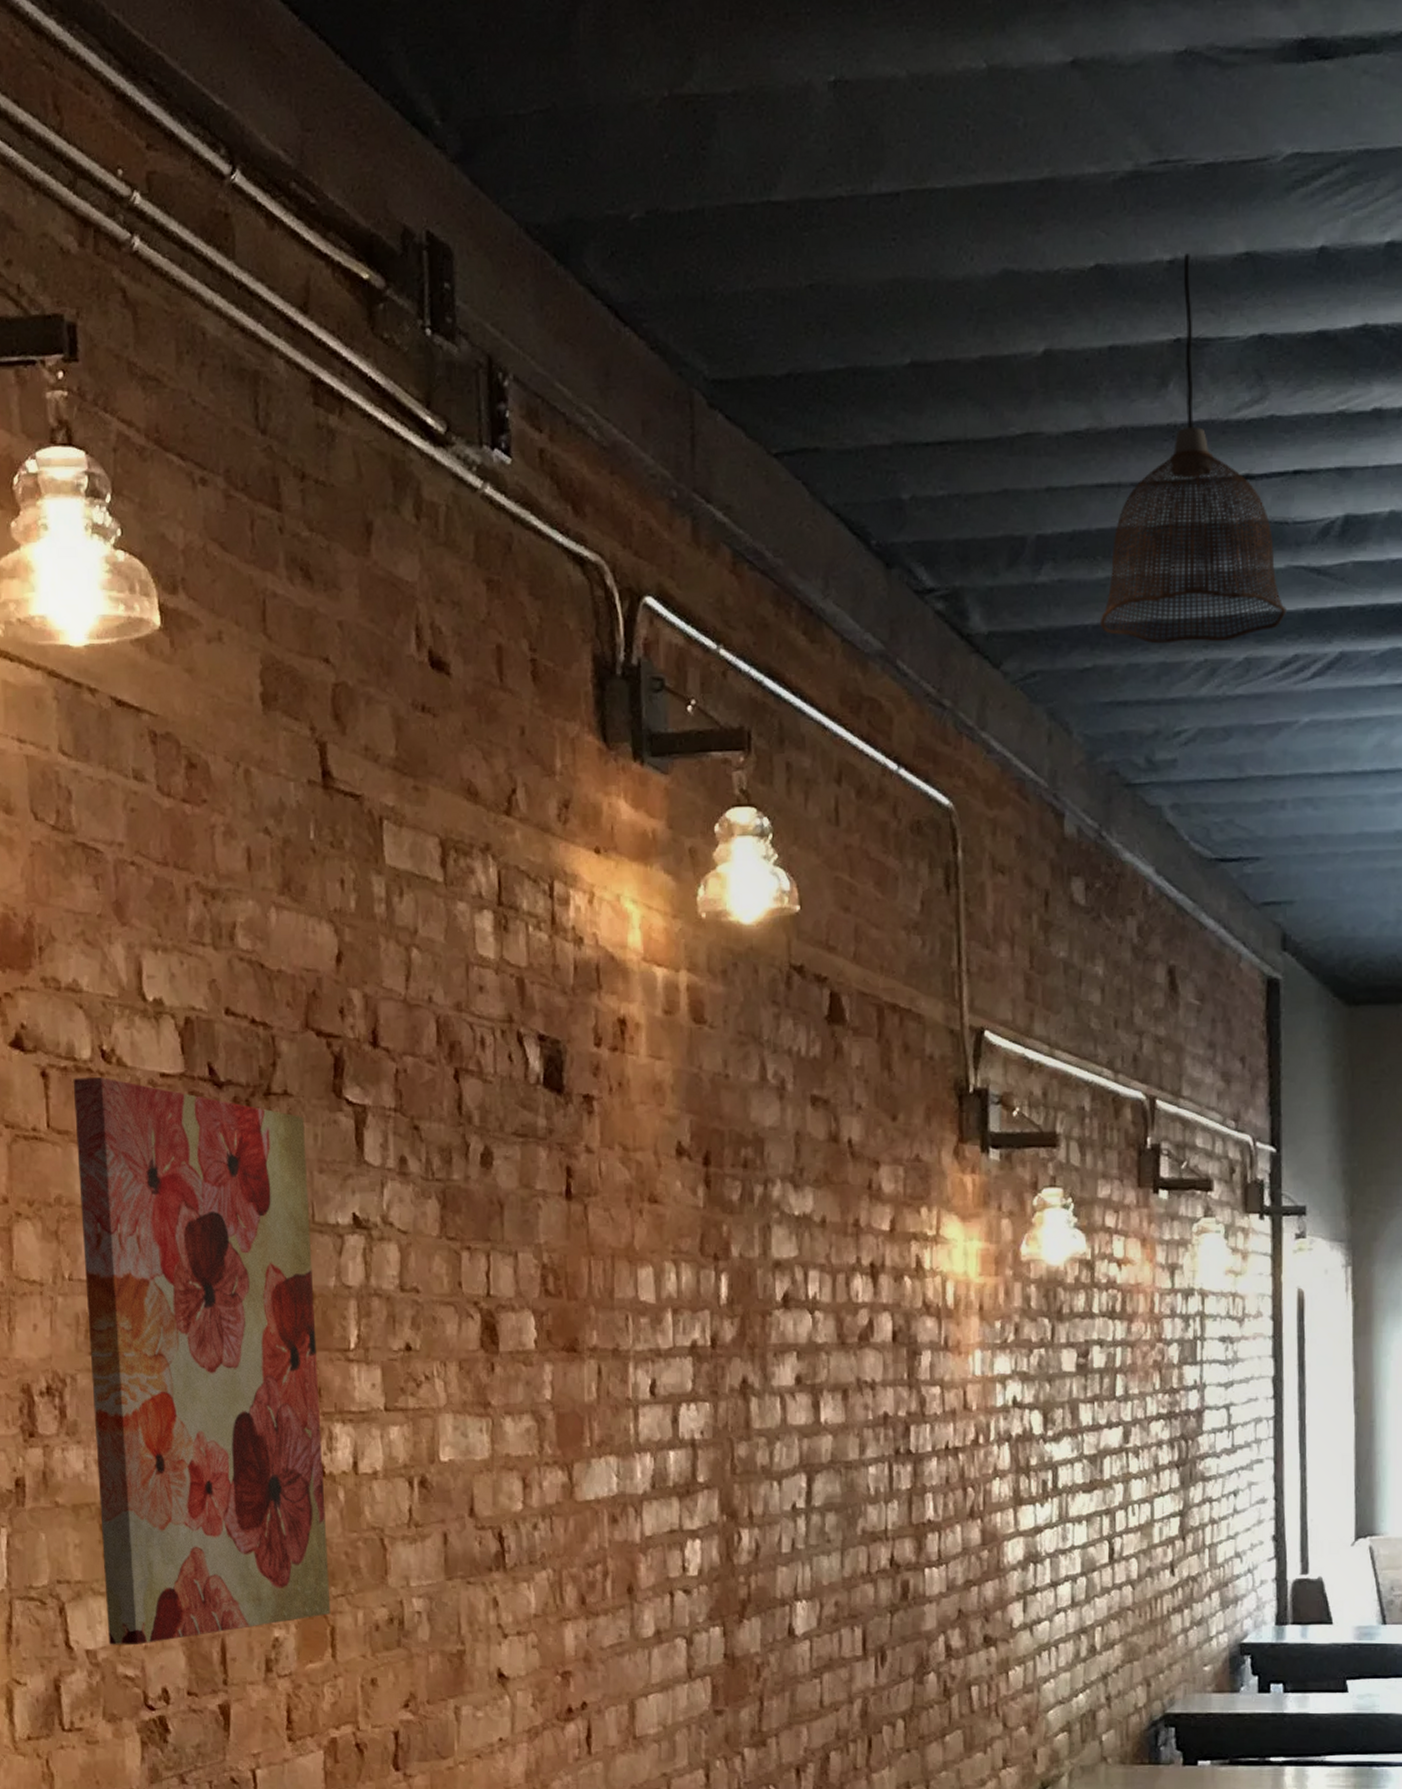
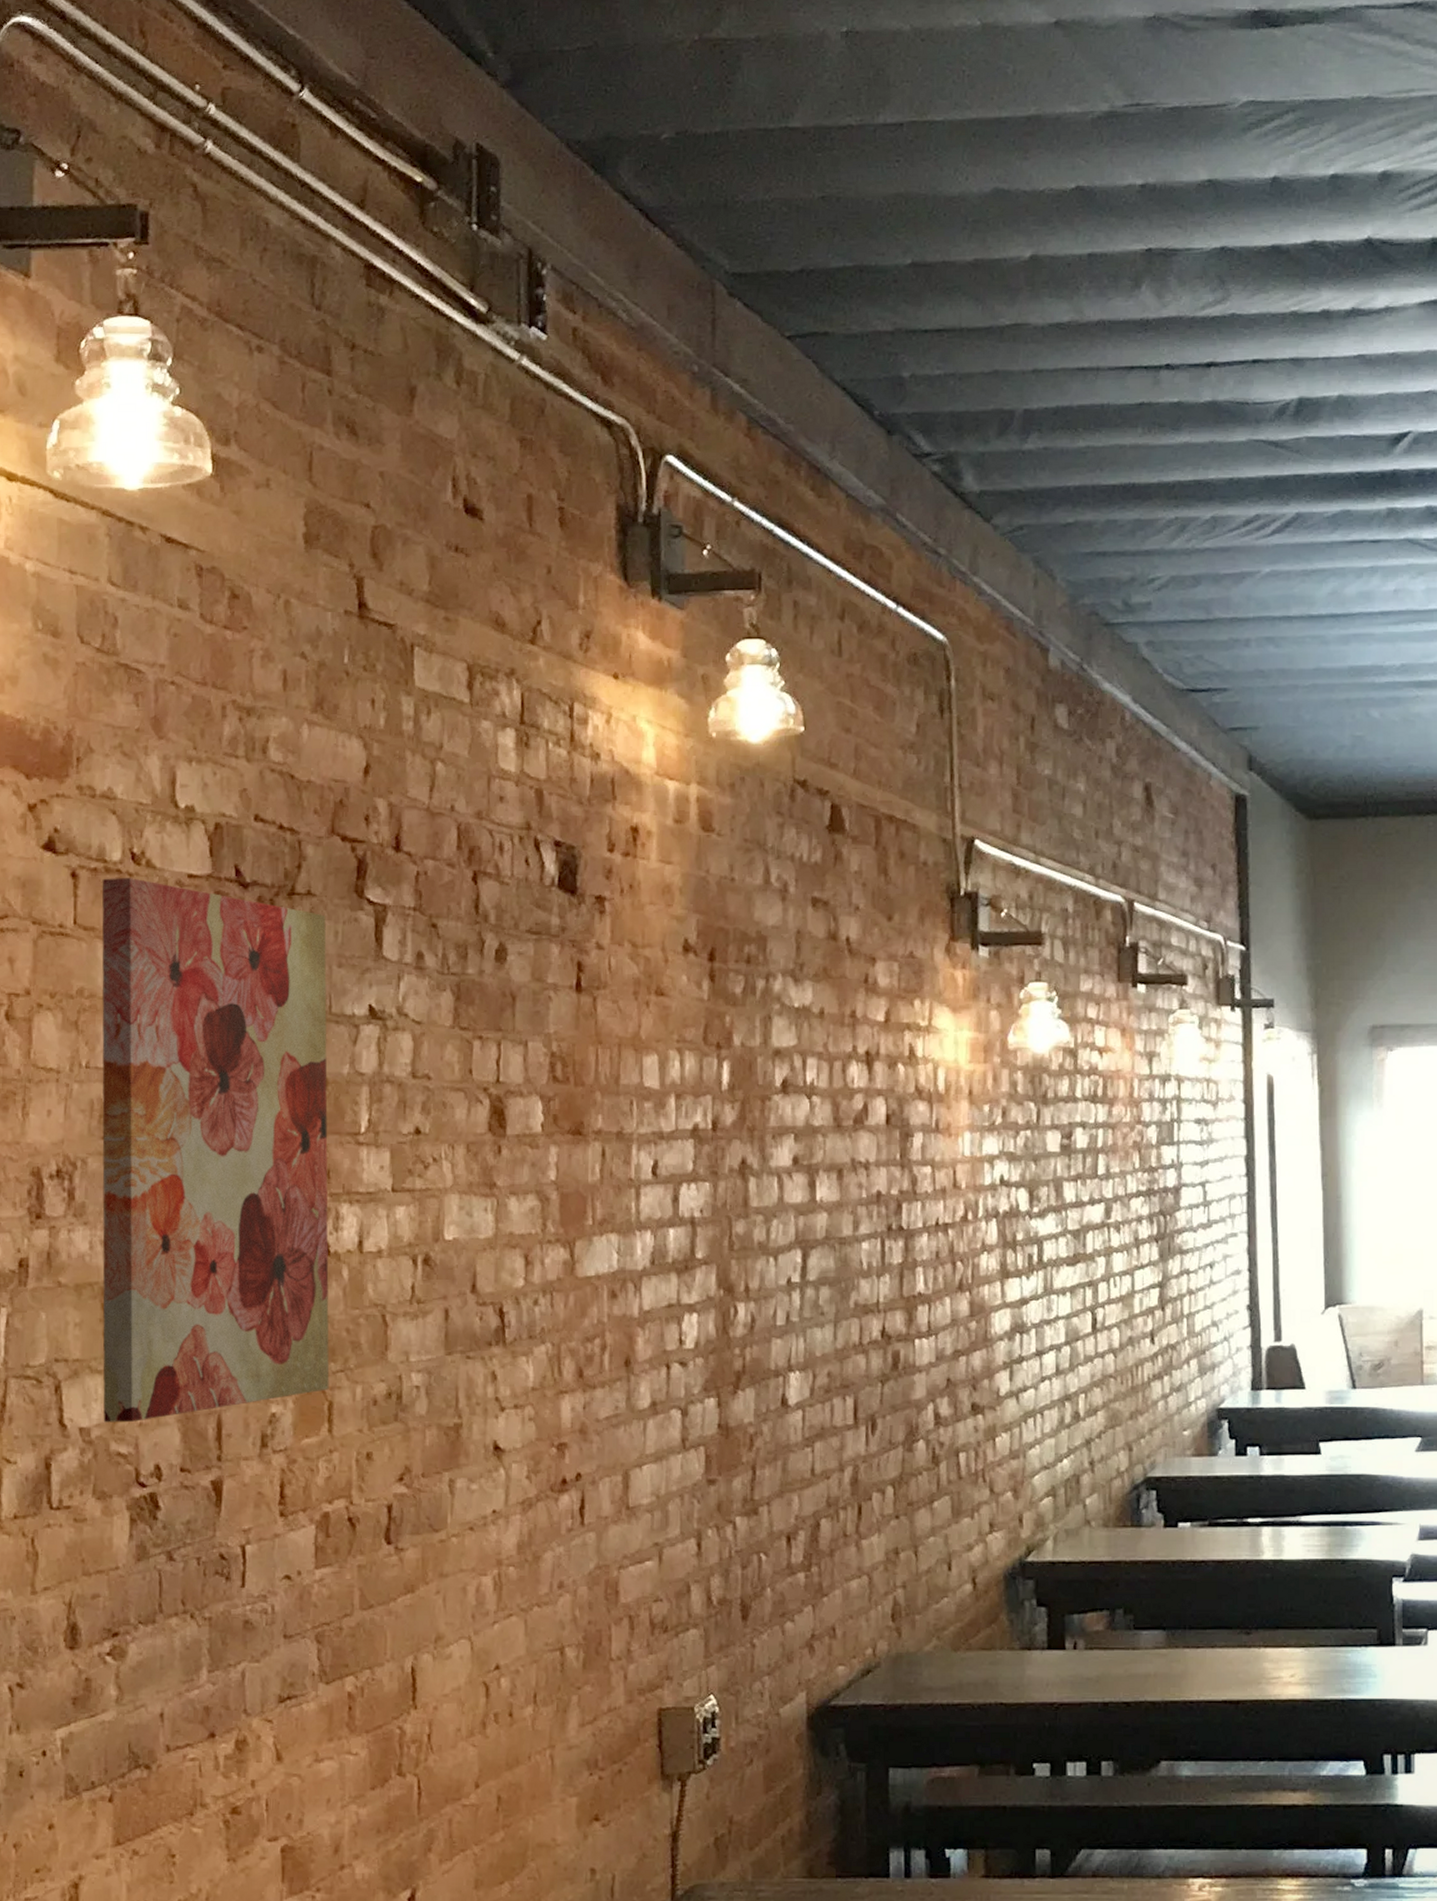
pendant lamp: present [1099,254,1287,644] -> none [1080,179,1248,503]

